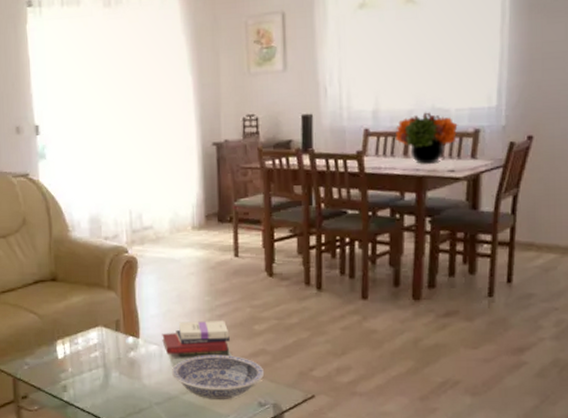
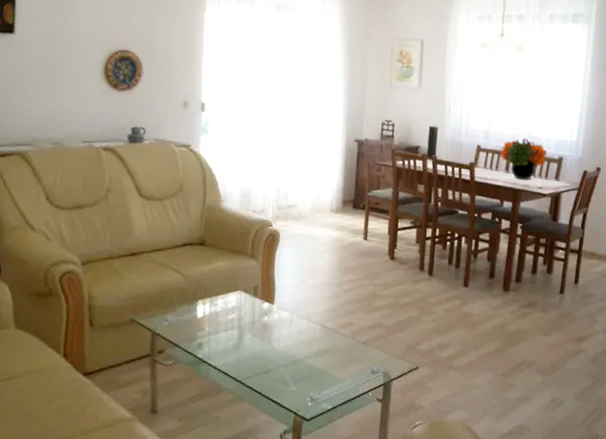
books: present [162,320,233,368] -> none [294,293,354,334]
bowl: present [172,354,265,400] -> none [299,324,379,366]

